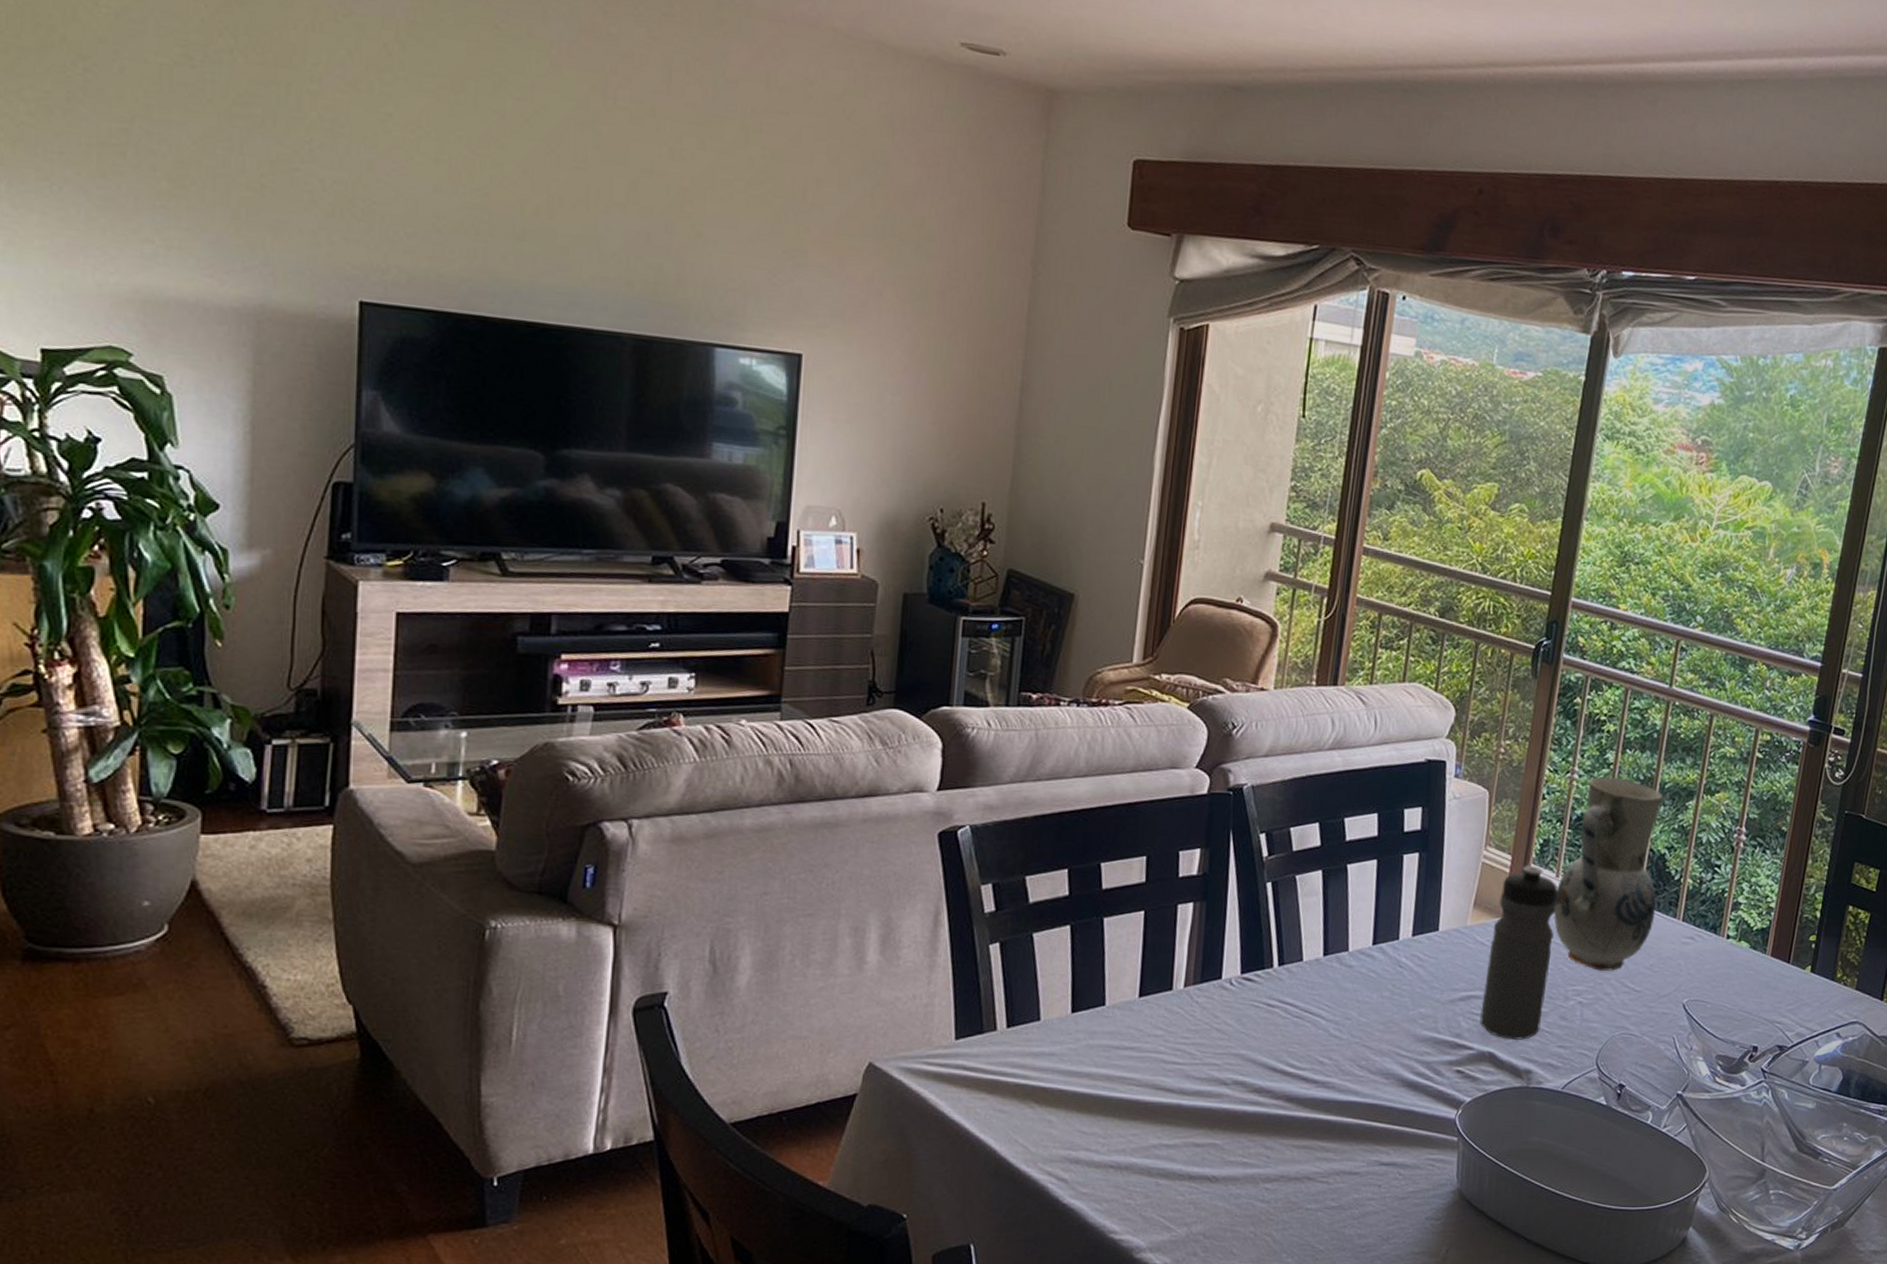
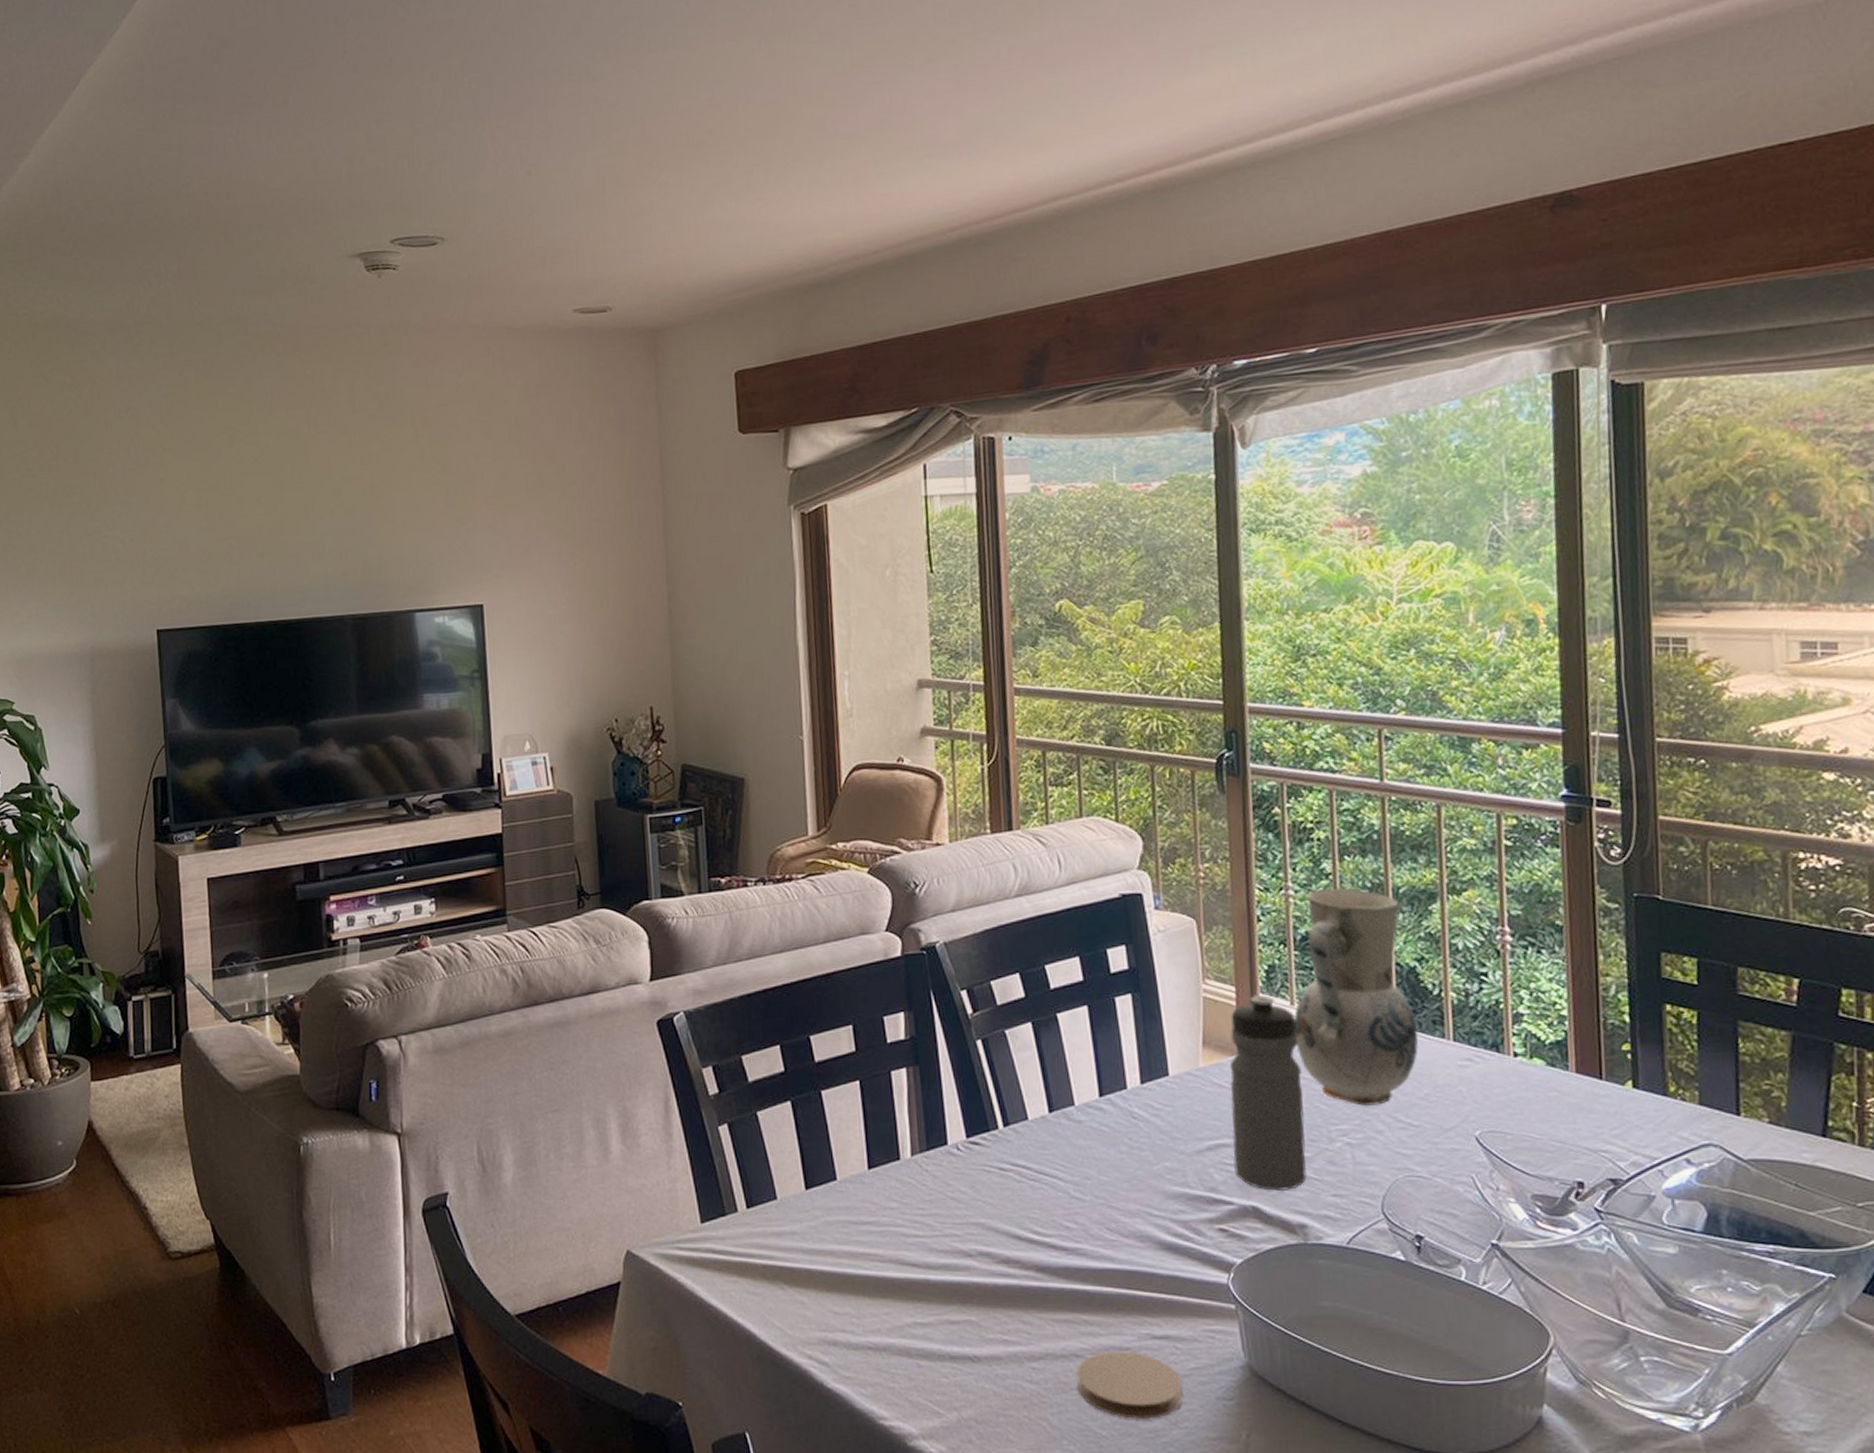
coaster: none [1304,1175,1399,1237] -> present [1076,1351,1184,1420]

